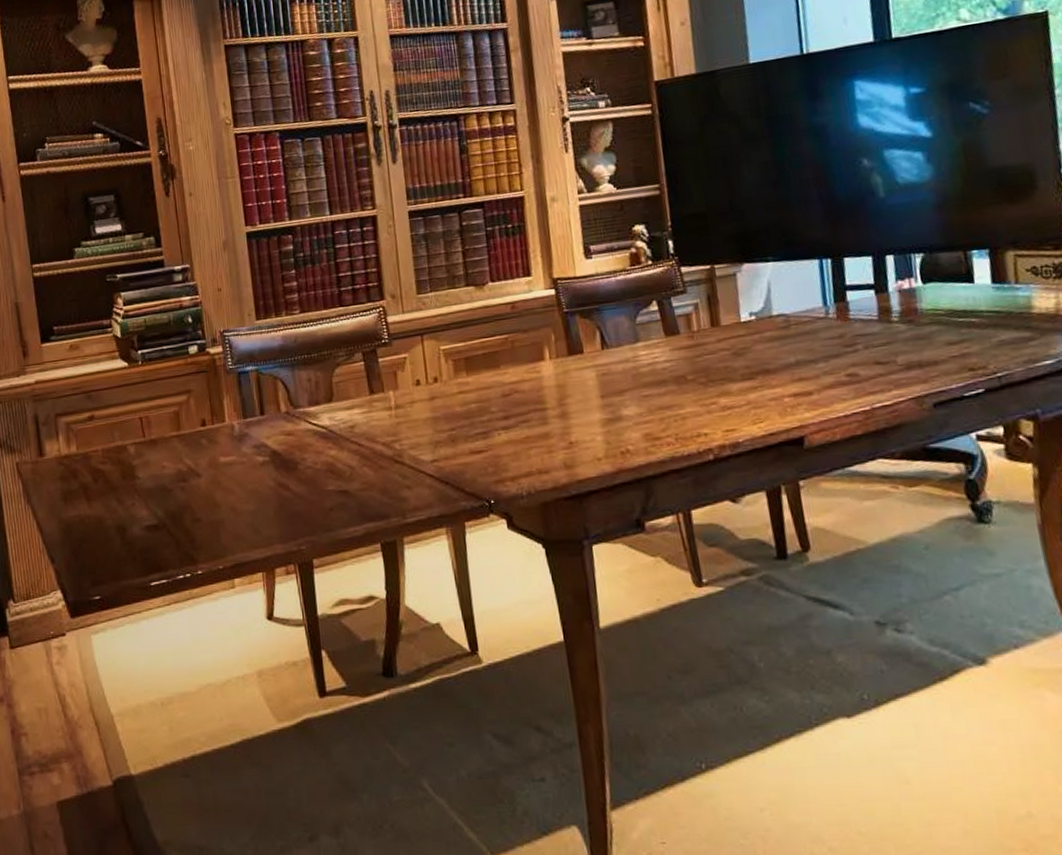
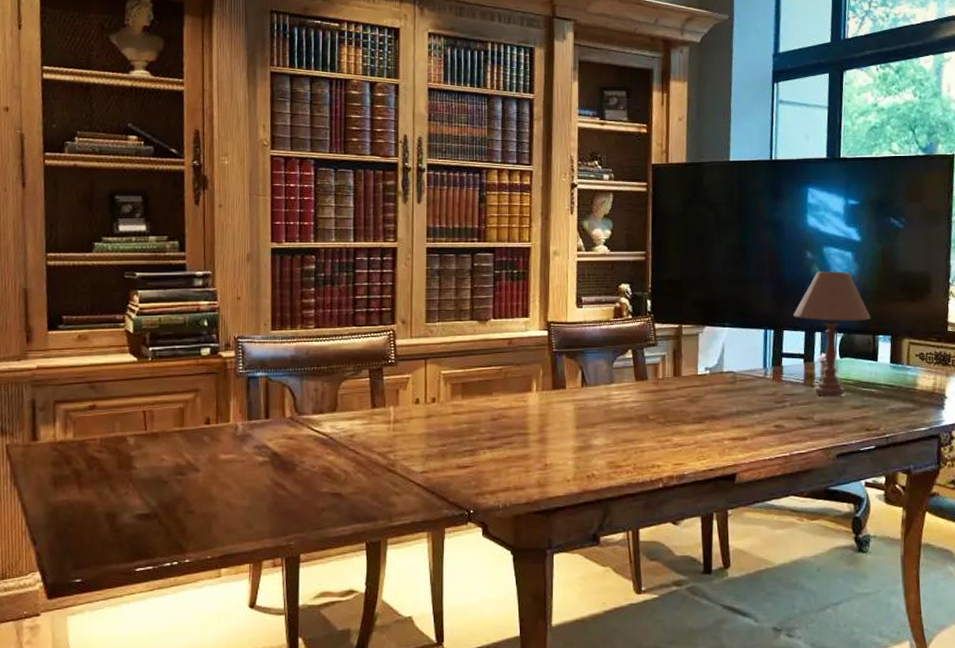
table lamp: none [854,177,959,334] -> present [793,271,871,397]

